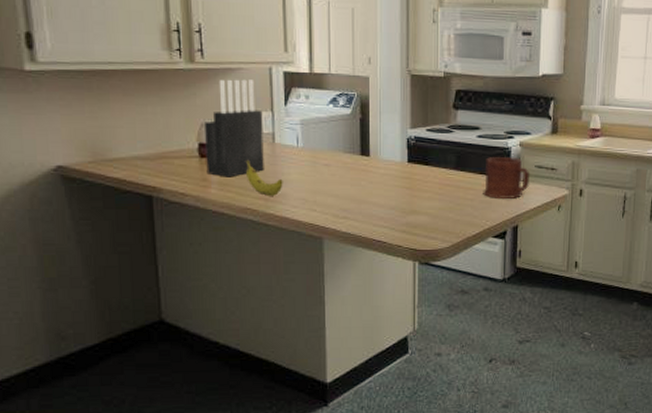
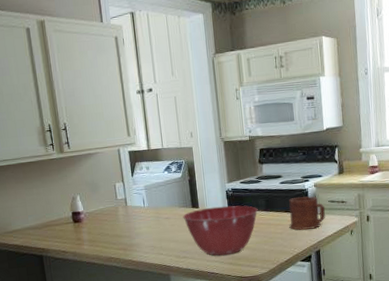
knife block: present [203,79,264,177] -> none [74,160,121,236]
fruit: present [246,161,283,196] -> none [108,221,136,247]
mixing bowl: none [347,157,446,221] -> present [182,205,258,256]

